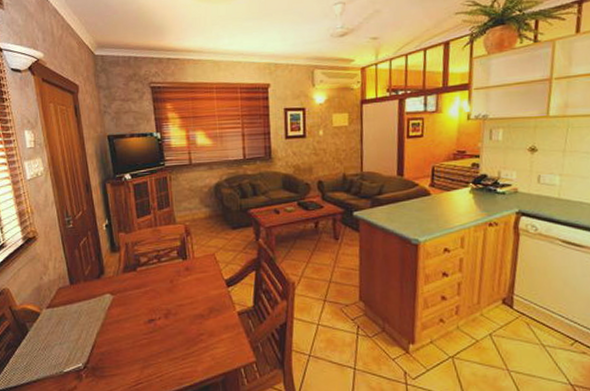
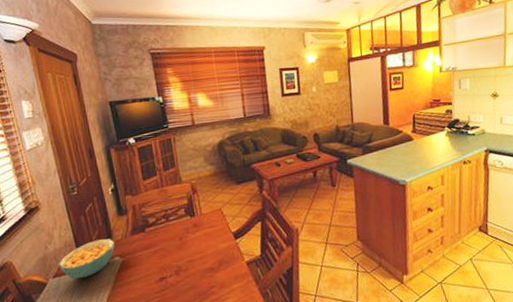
cereal bowl: none [52,275,106,311] -> present [58,239,115,279]

